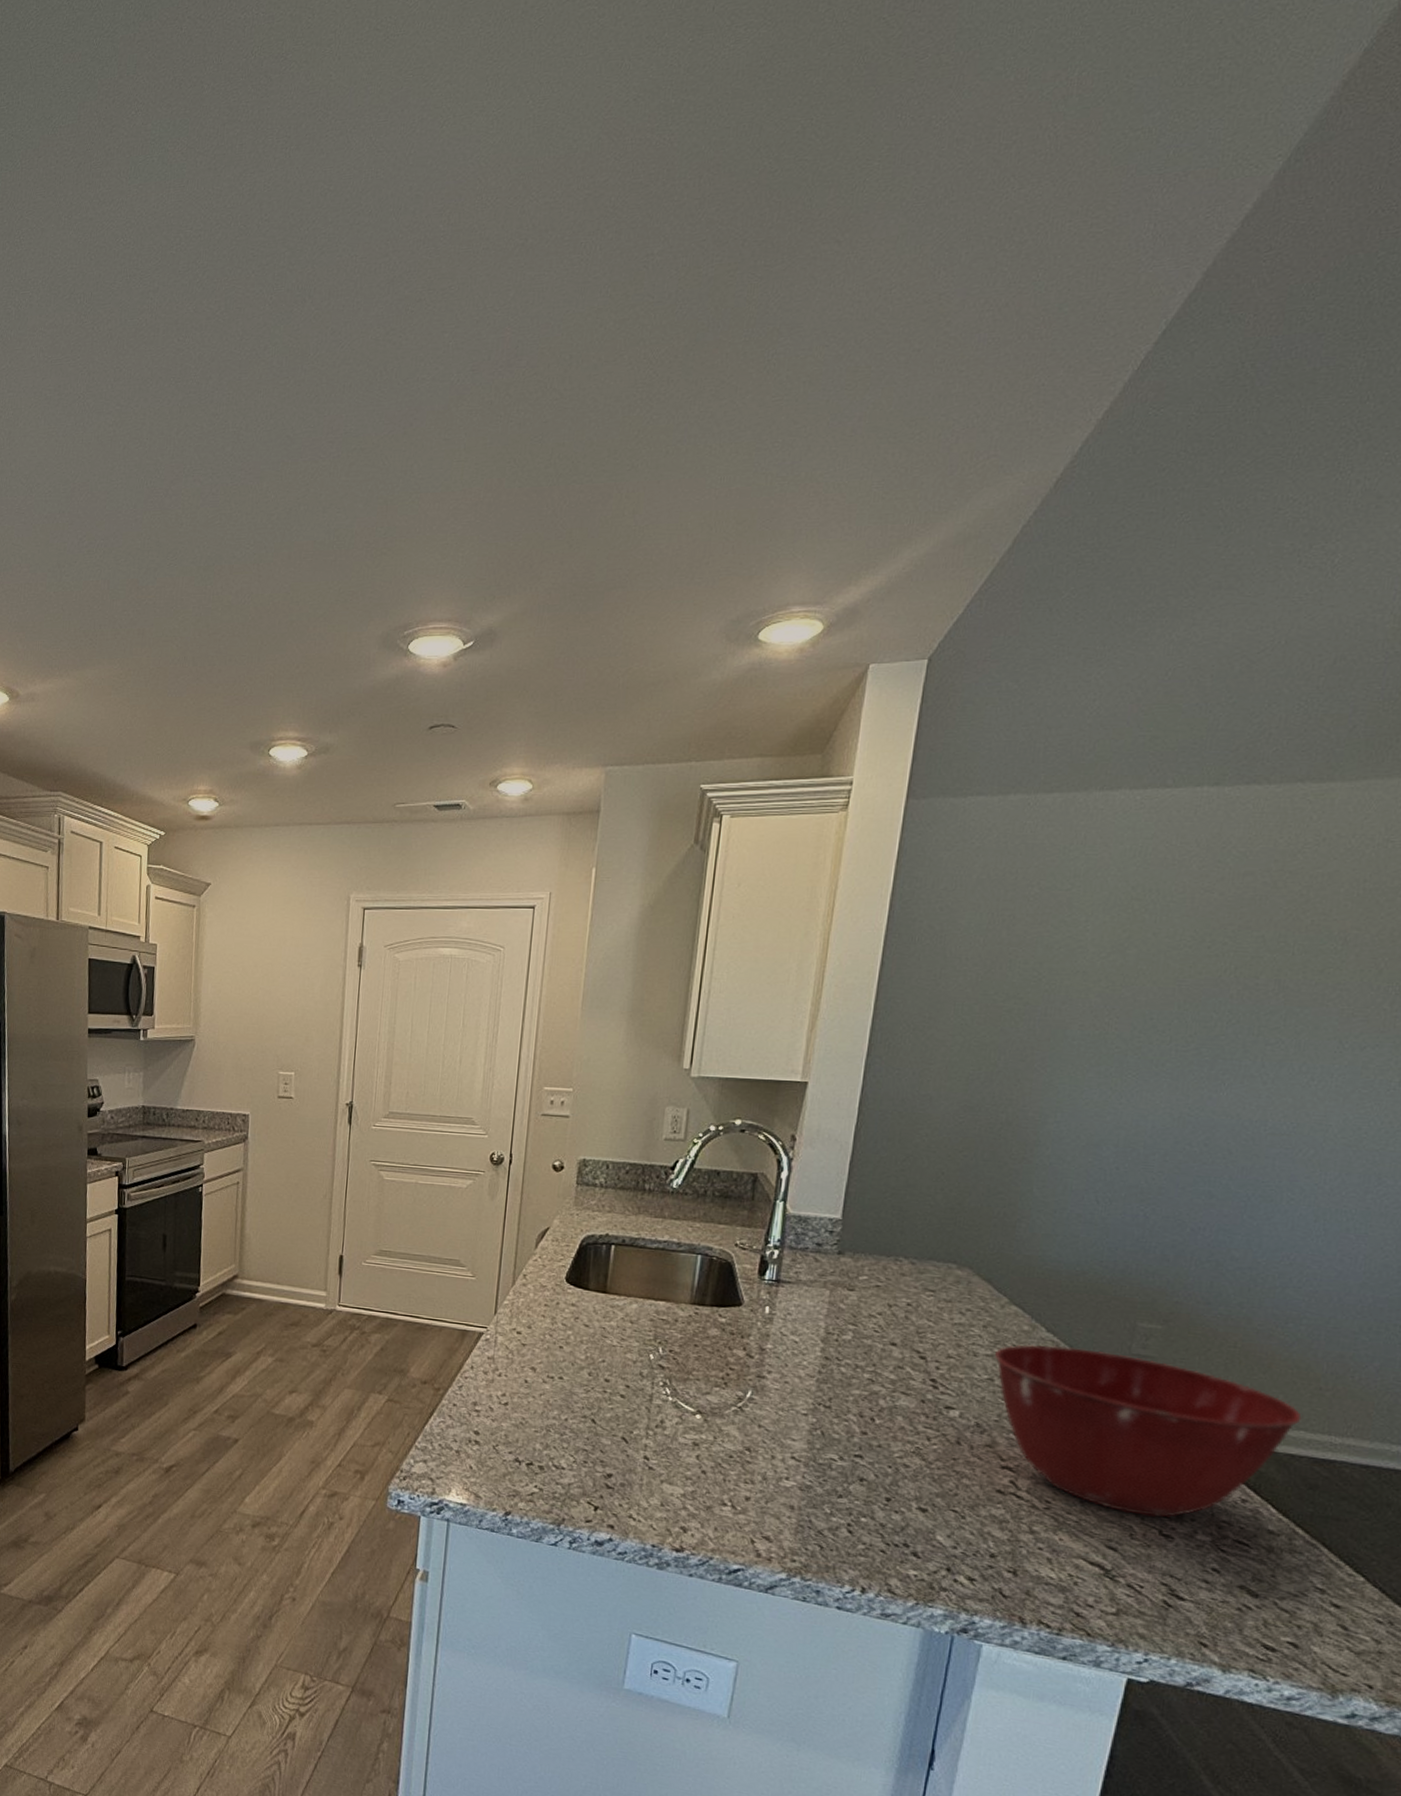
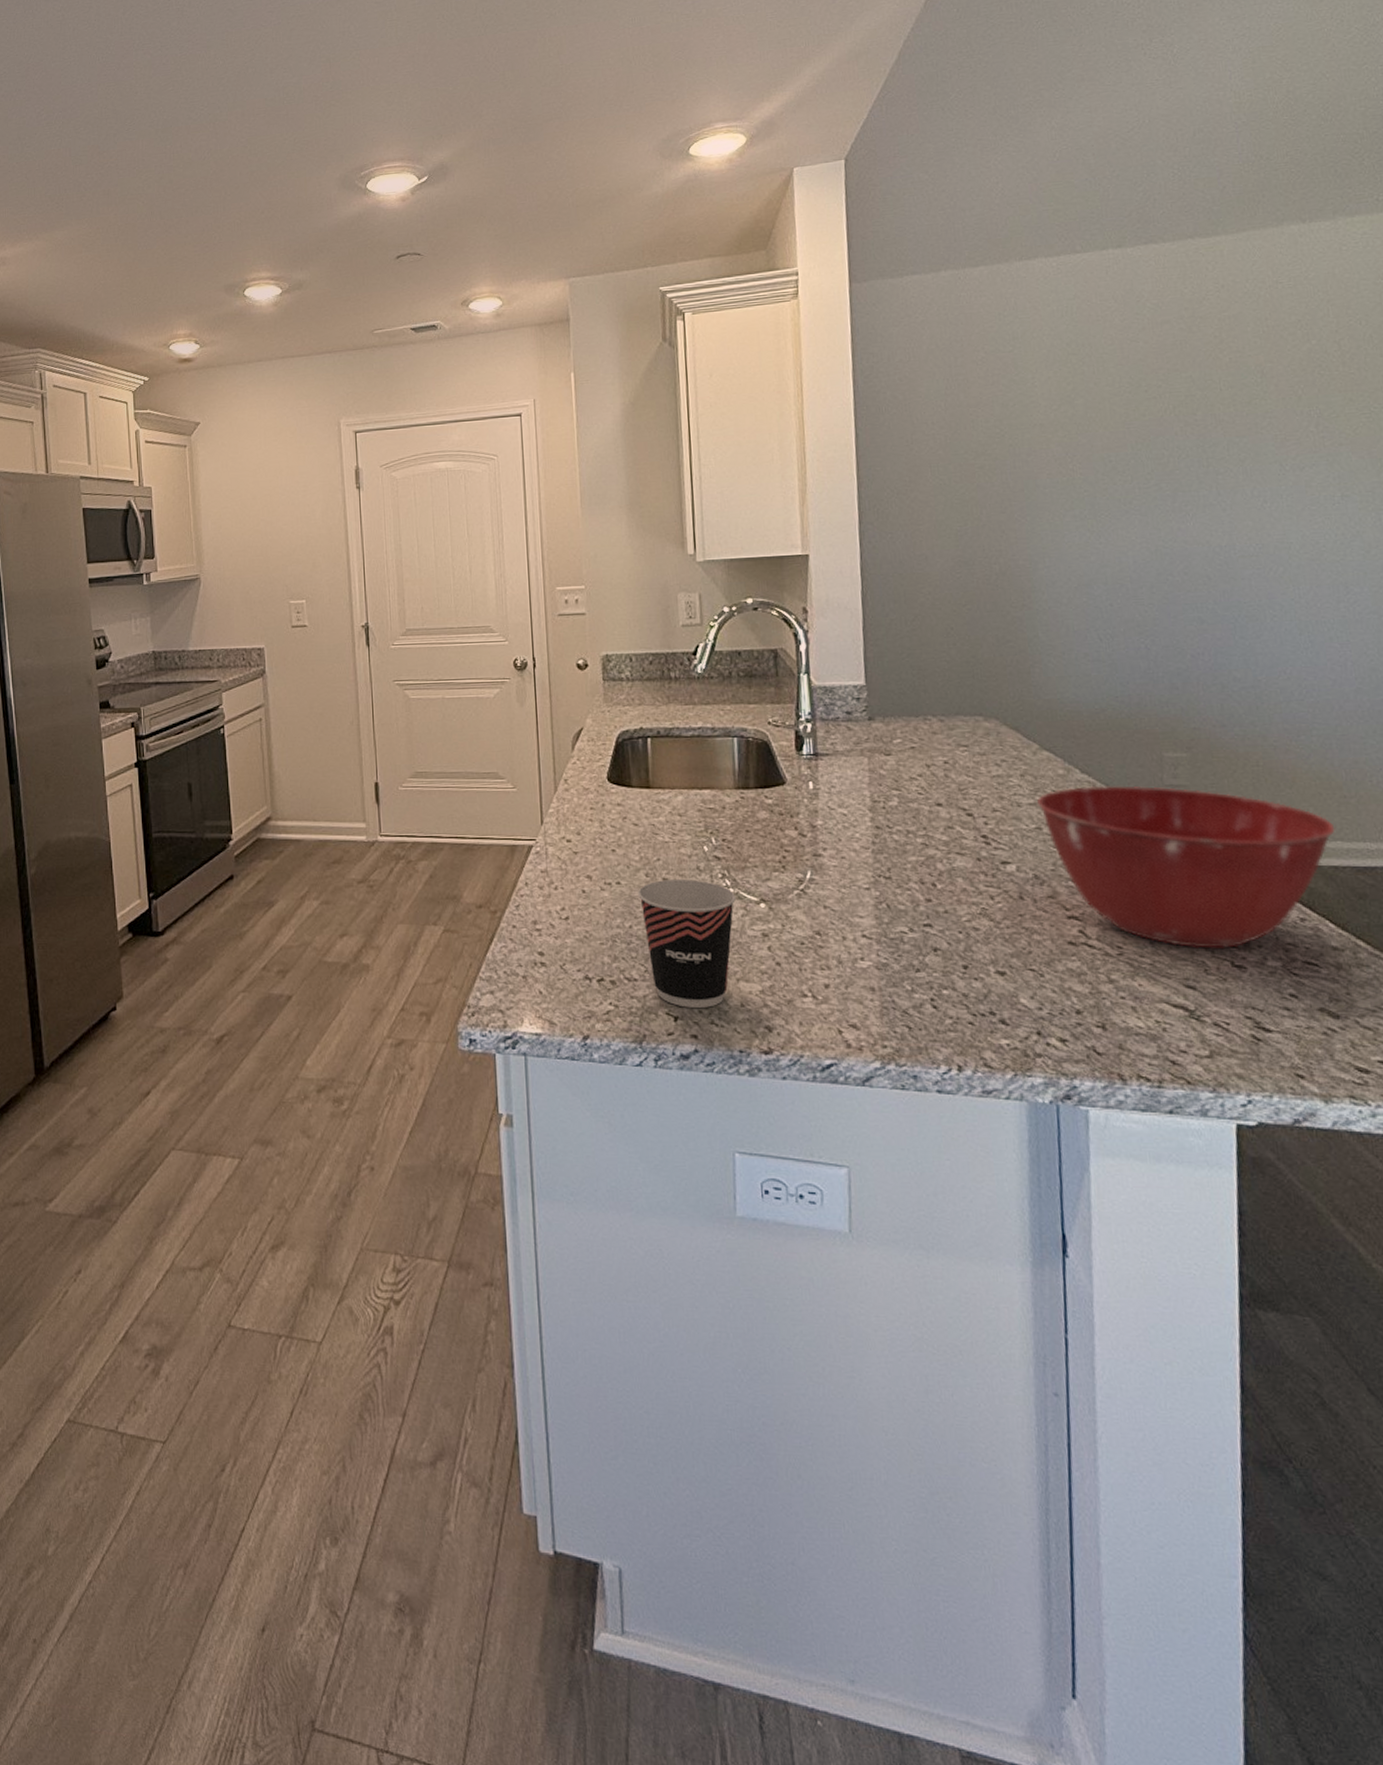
cup: none [578,1380,673,1503] -> present [638,879,736,1008]

